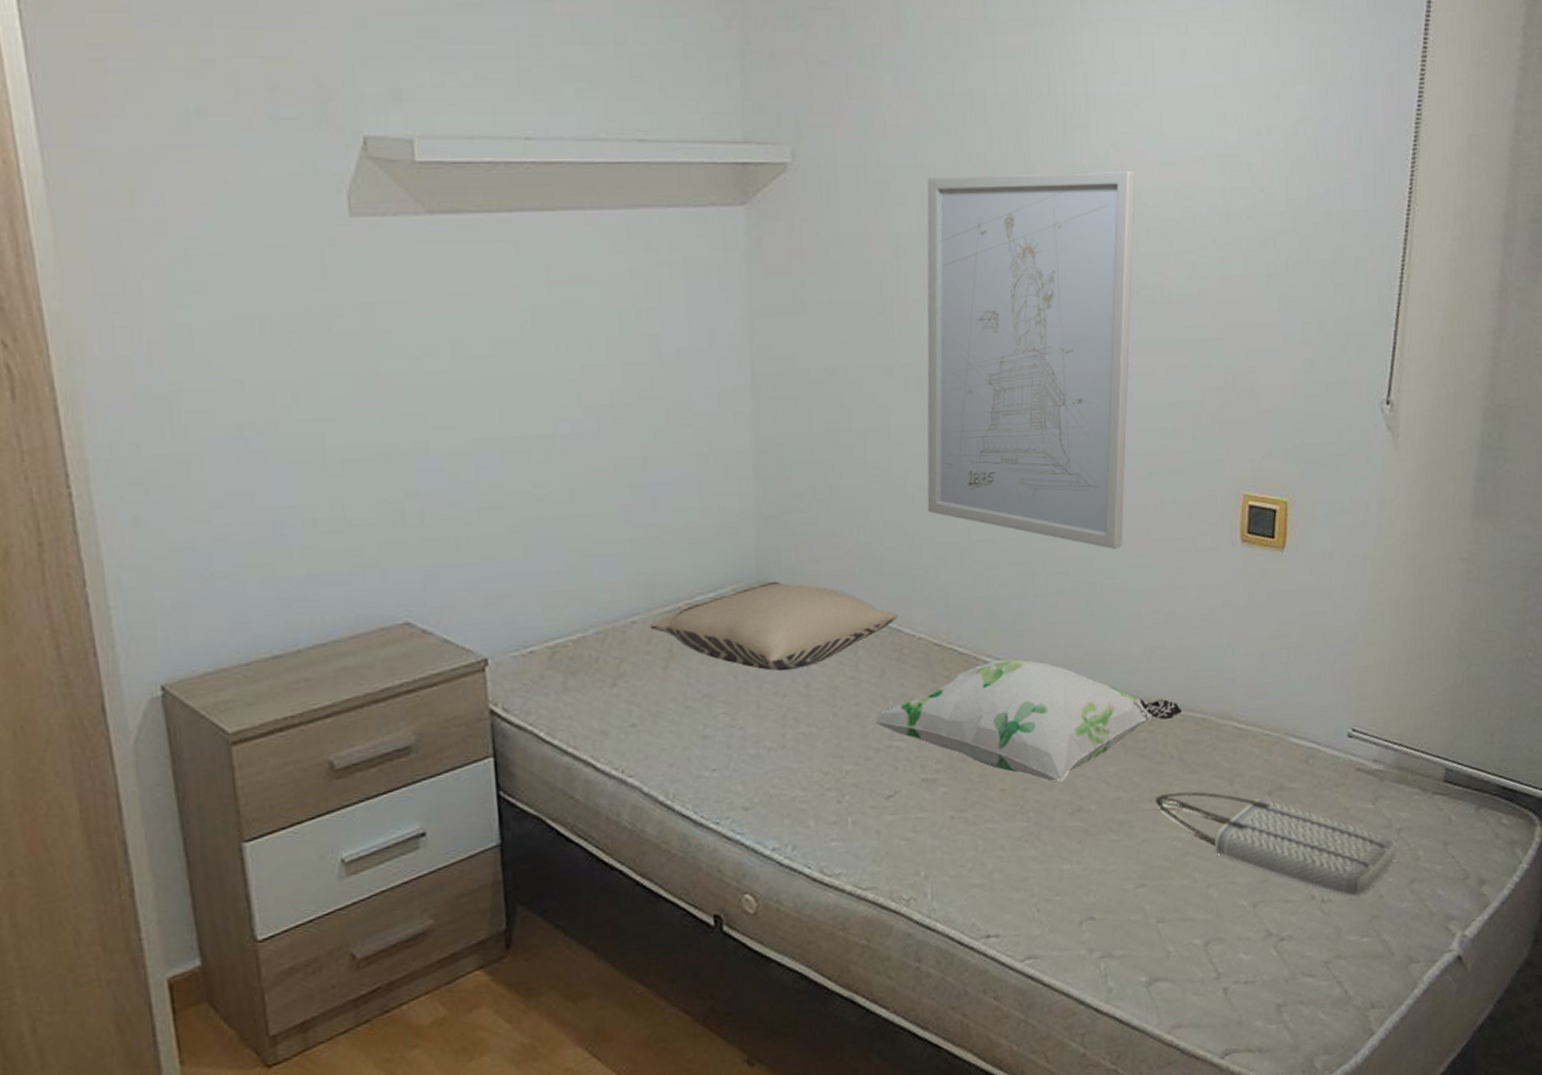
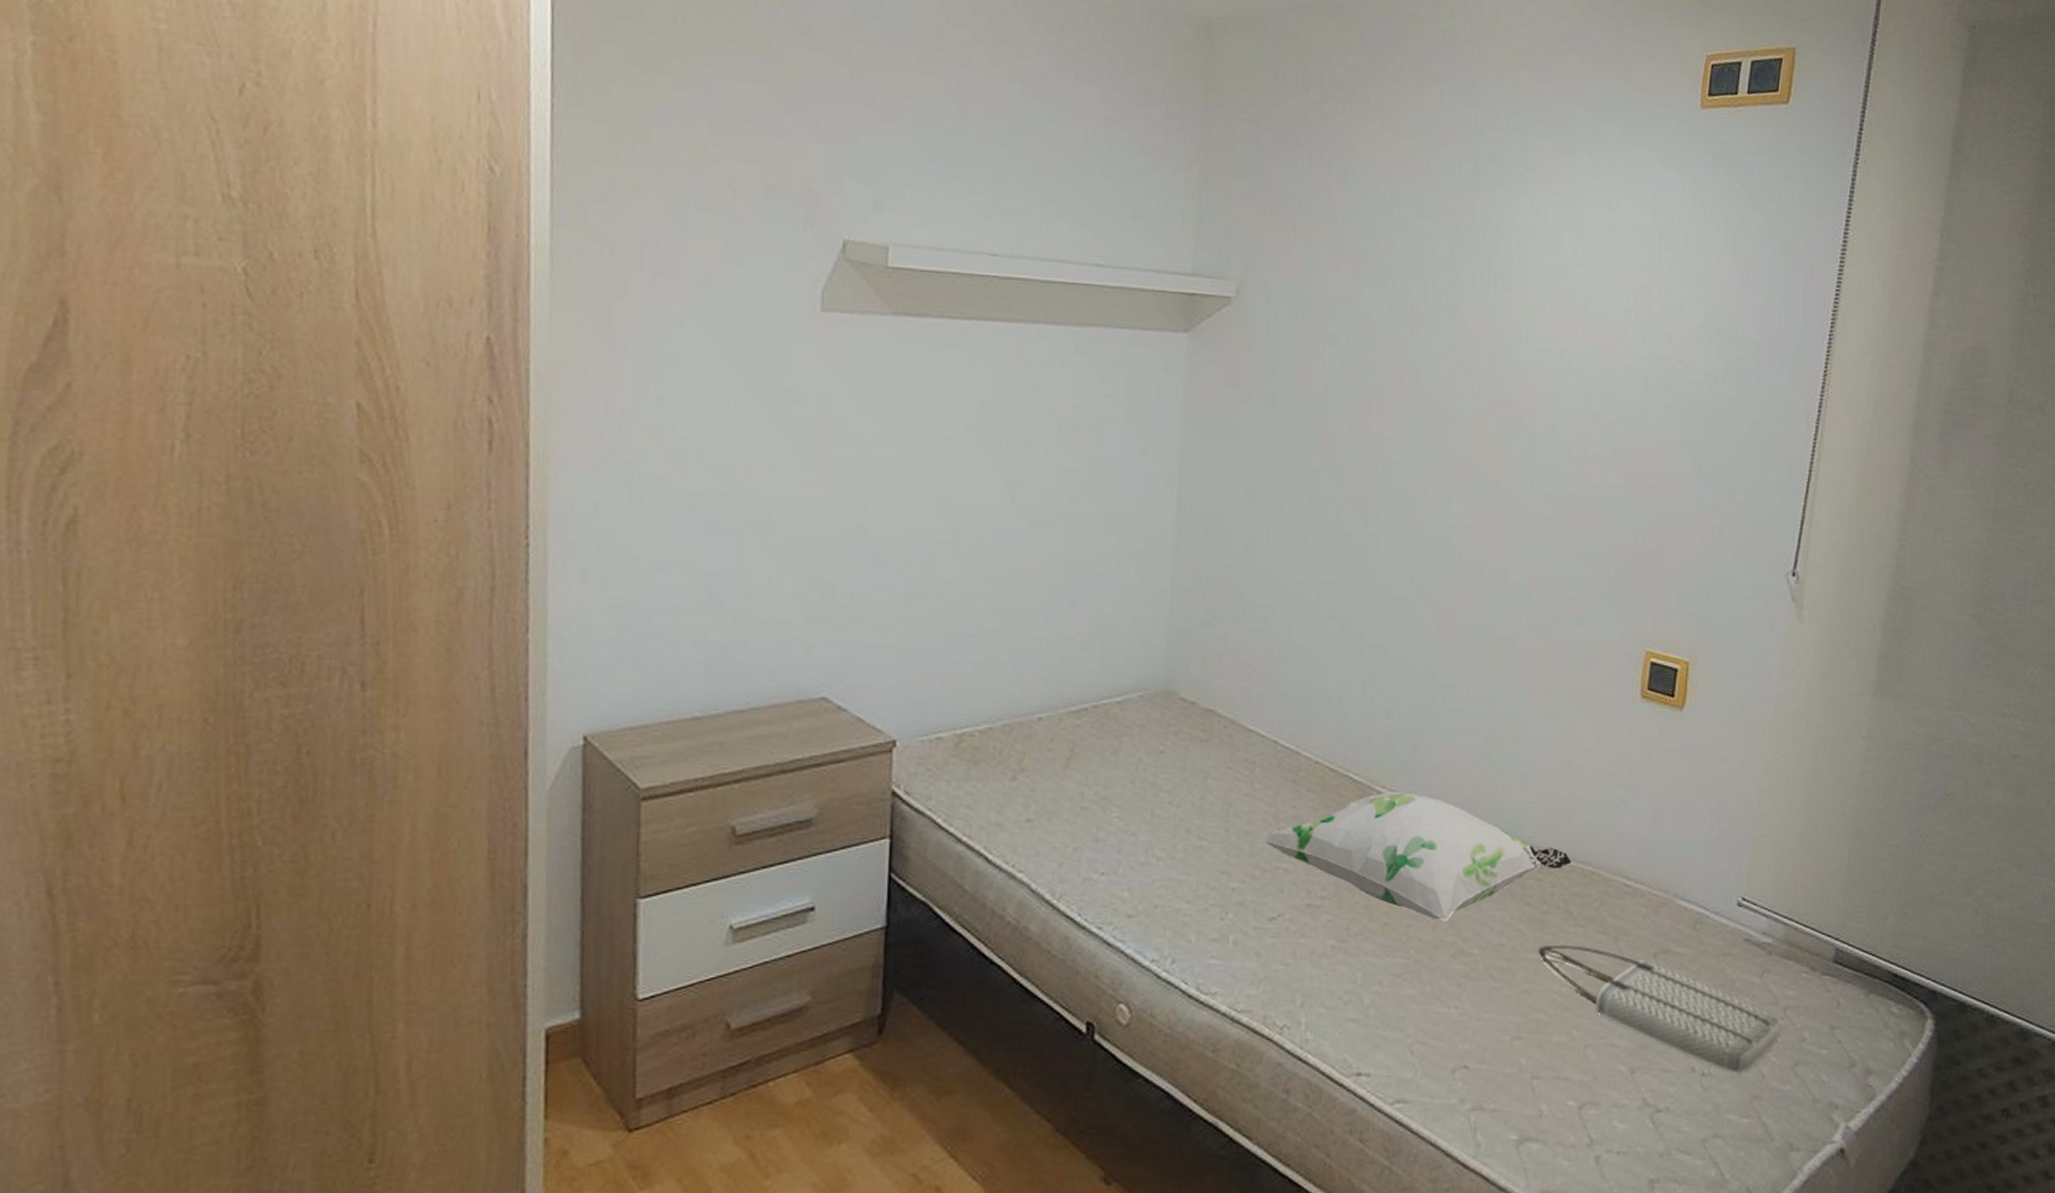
pillow: present [649,581,899,672] -> none [1055,691,1298,782]
wall art: present [927,170,1136,549] -> none [1335,322,1560,692]

